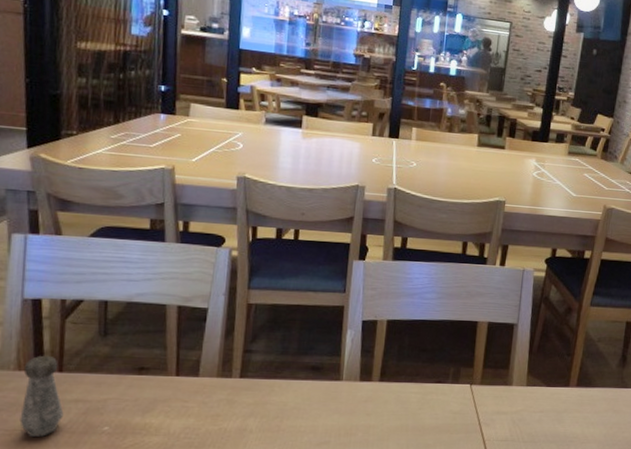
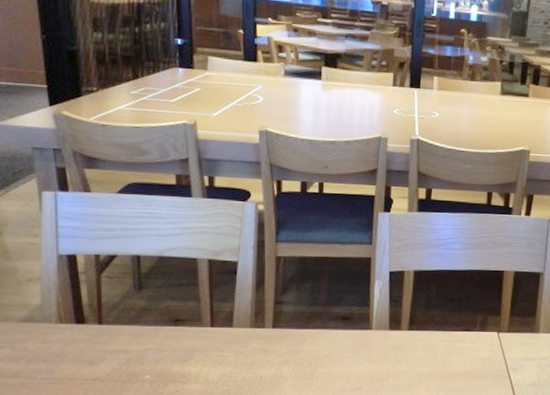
salt shaker: present [19,355,64,437] -> none [65,308,106,385]

